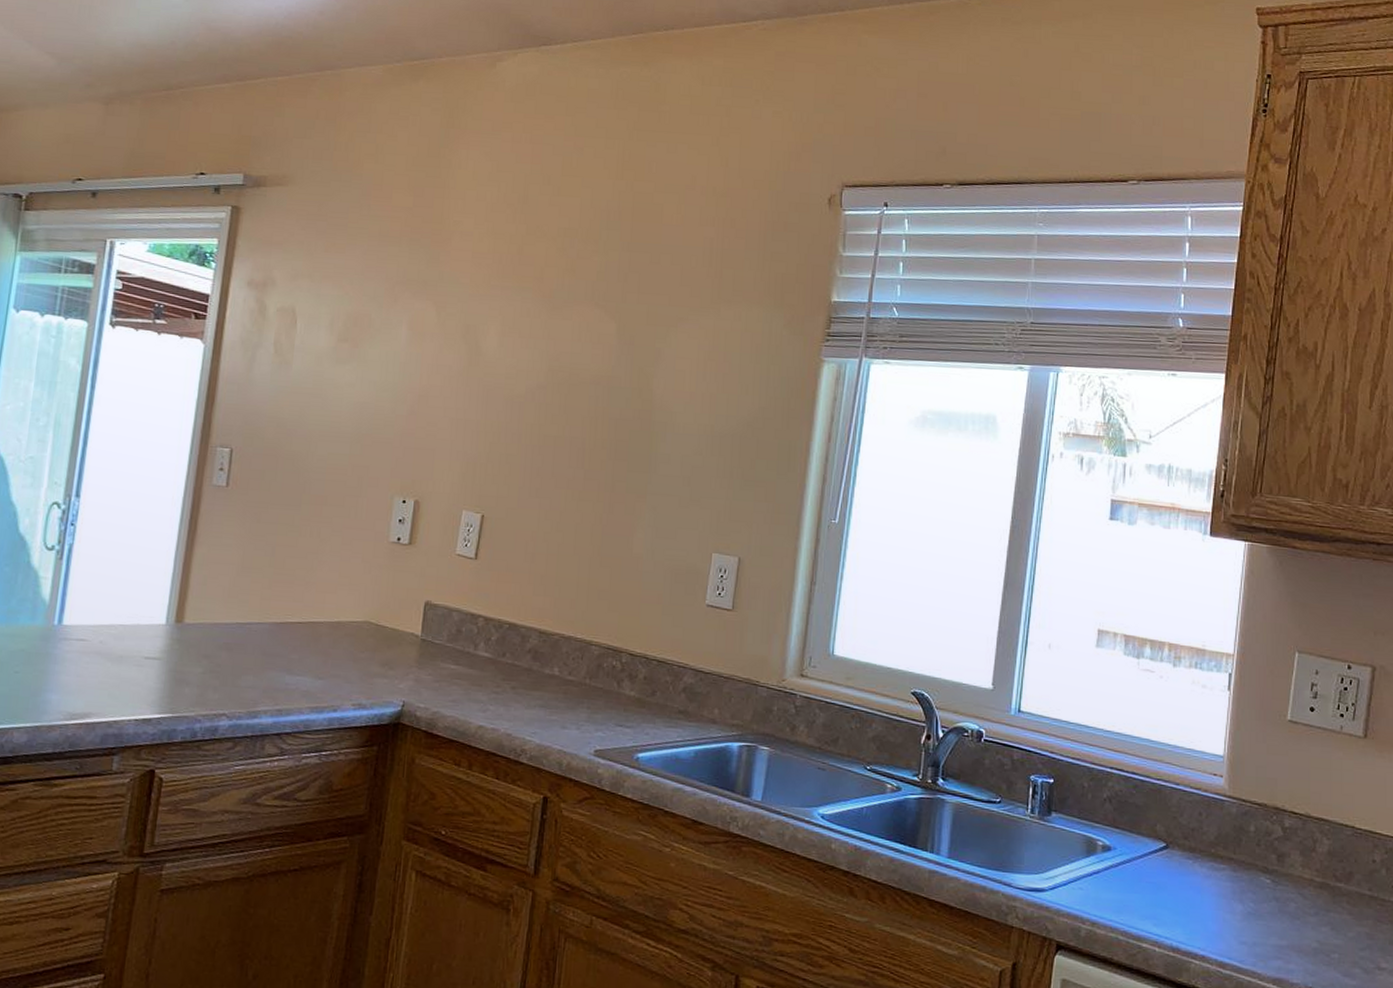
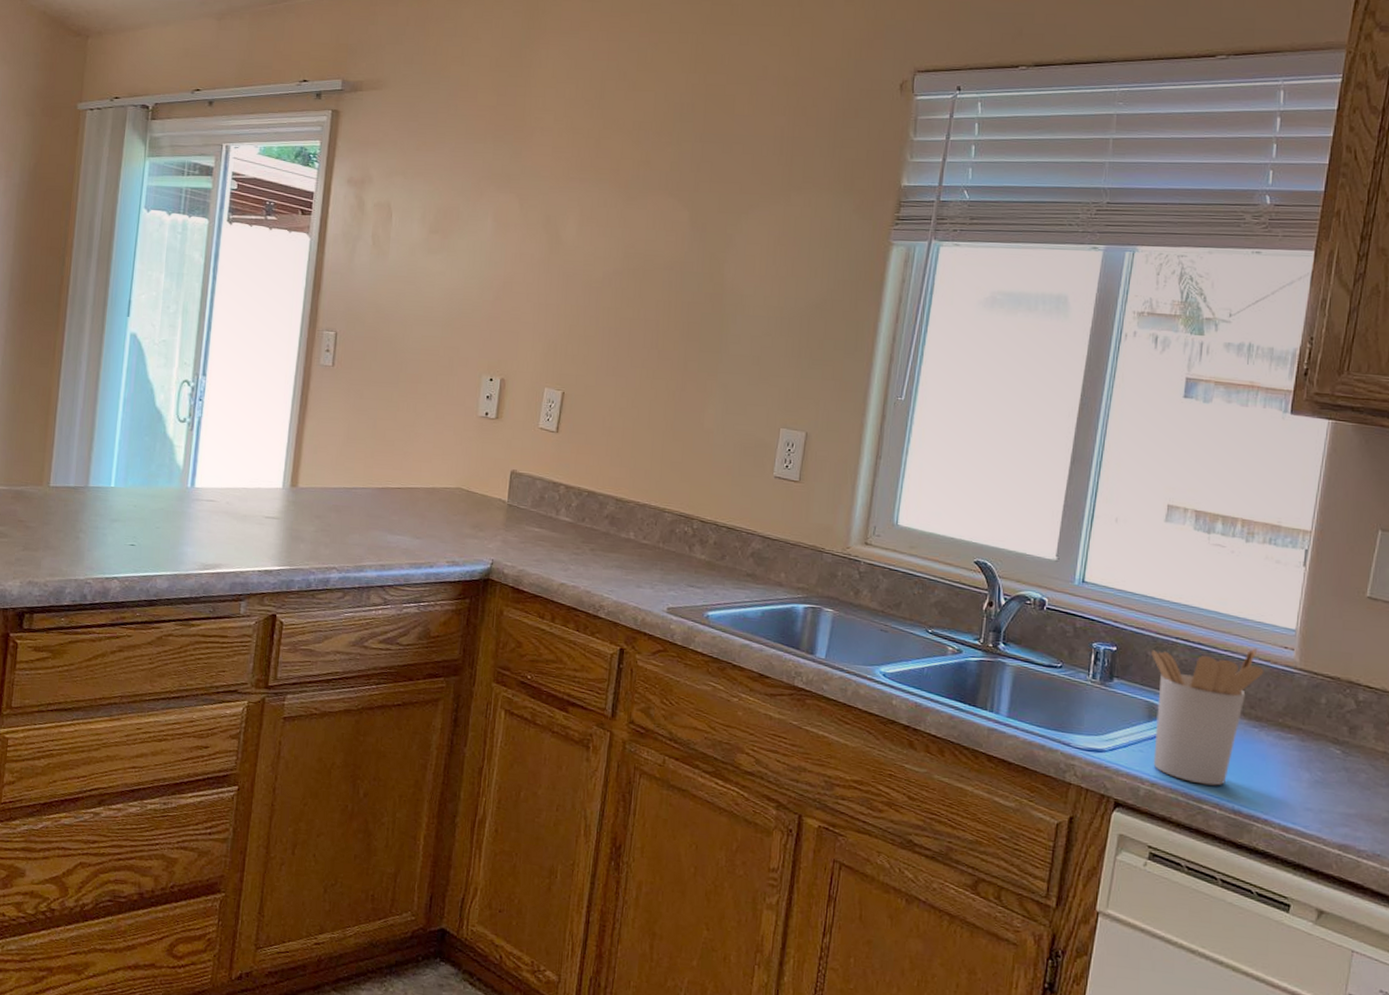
utensil holder: none [1088,776,1196,923] -> present [1151,648,1264,786]

